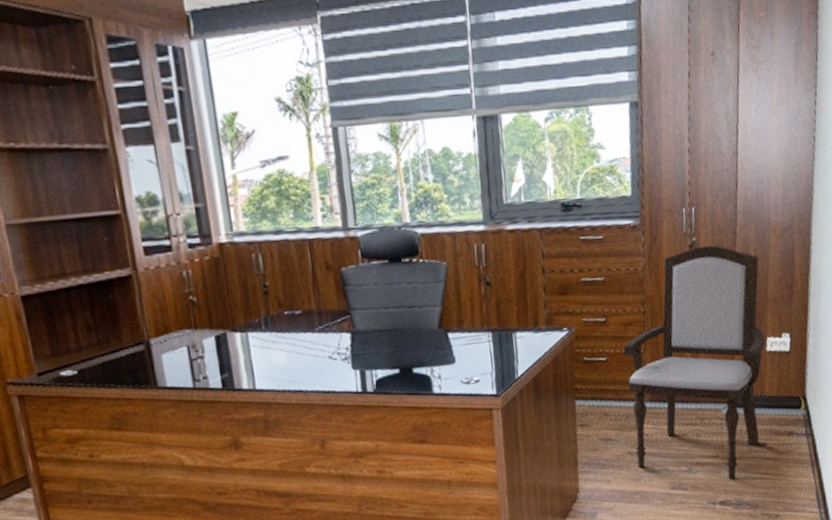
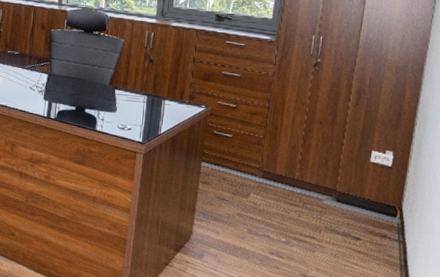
armchair: present [623,245,766,479] -> none [243,66,372,261]

